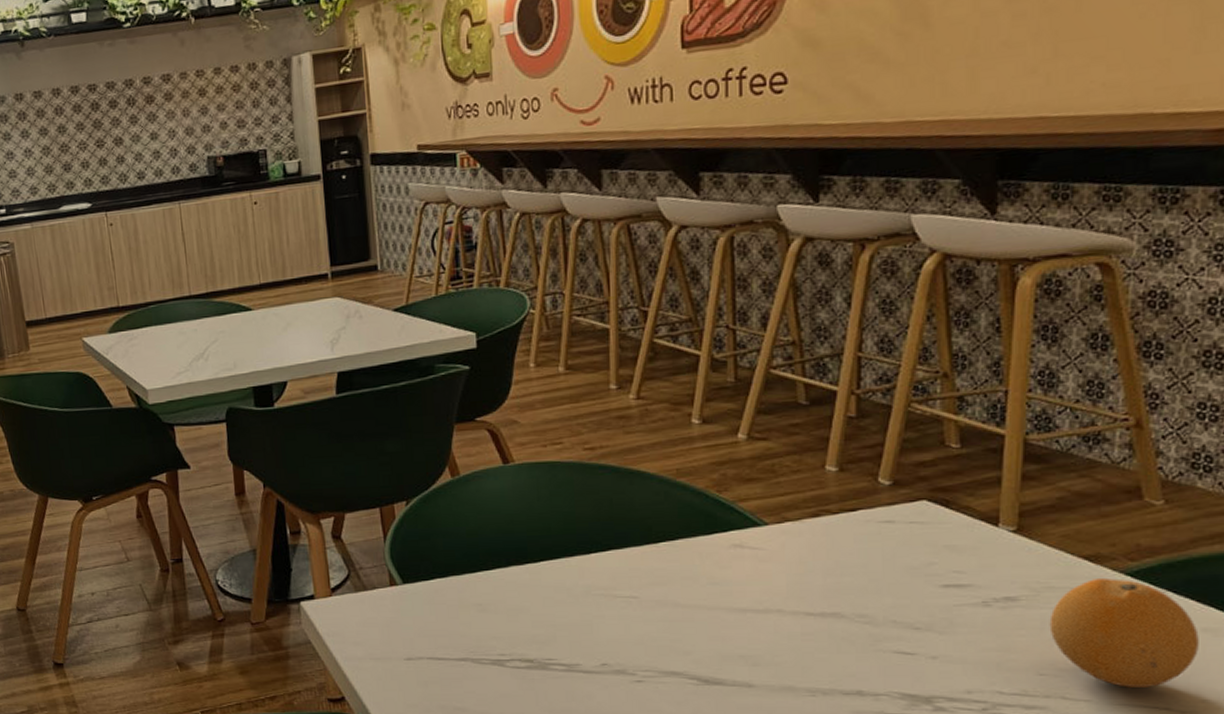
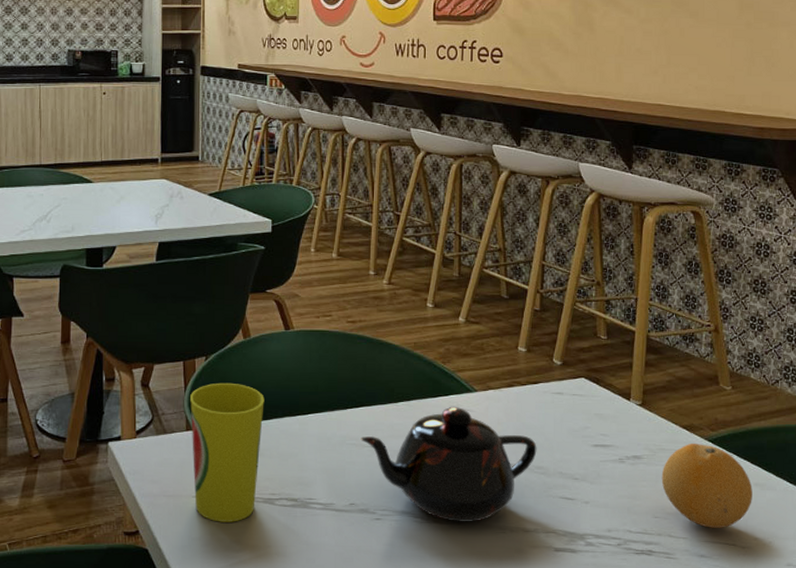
cup: none [391,529,484,687] -> present [190,382,265,522]
teapot: none [610,545,858,685] -> present [360,407,537,523]

